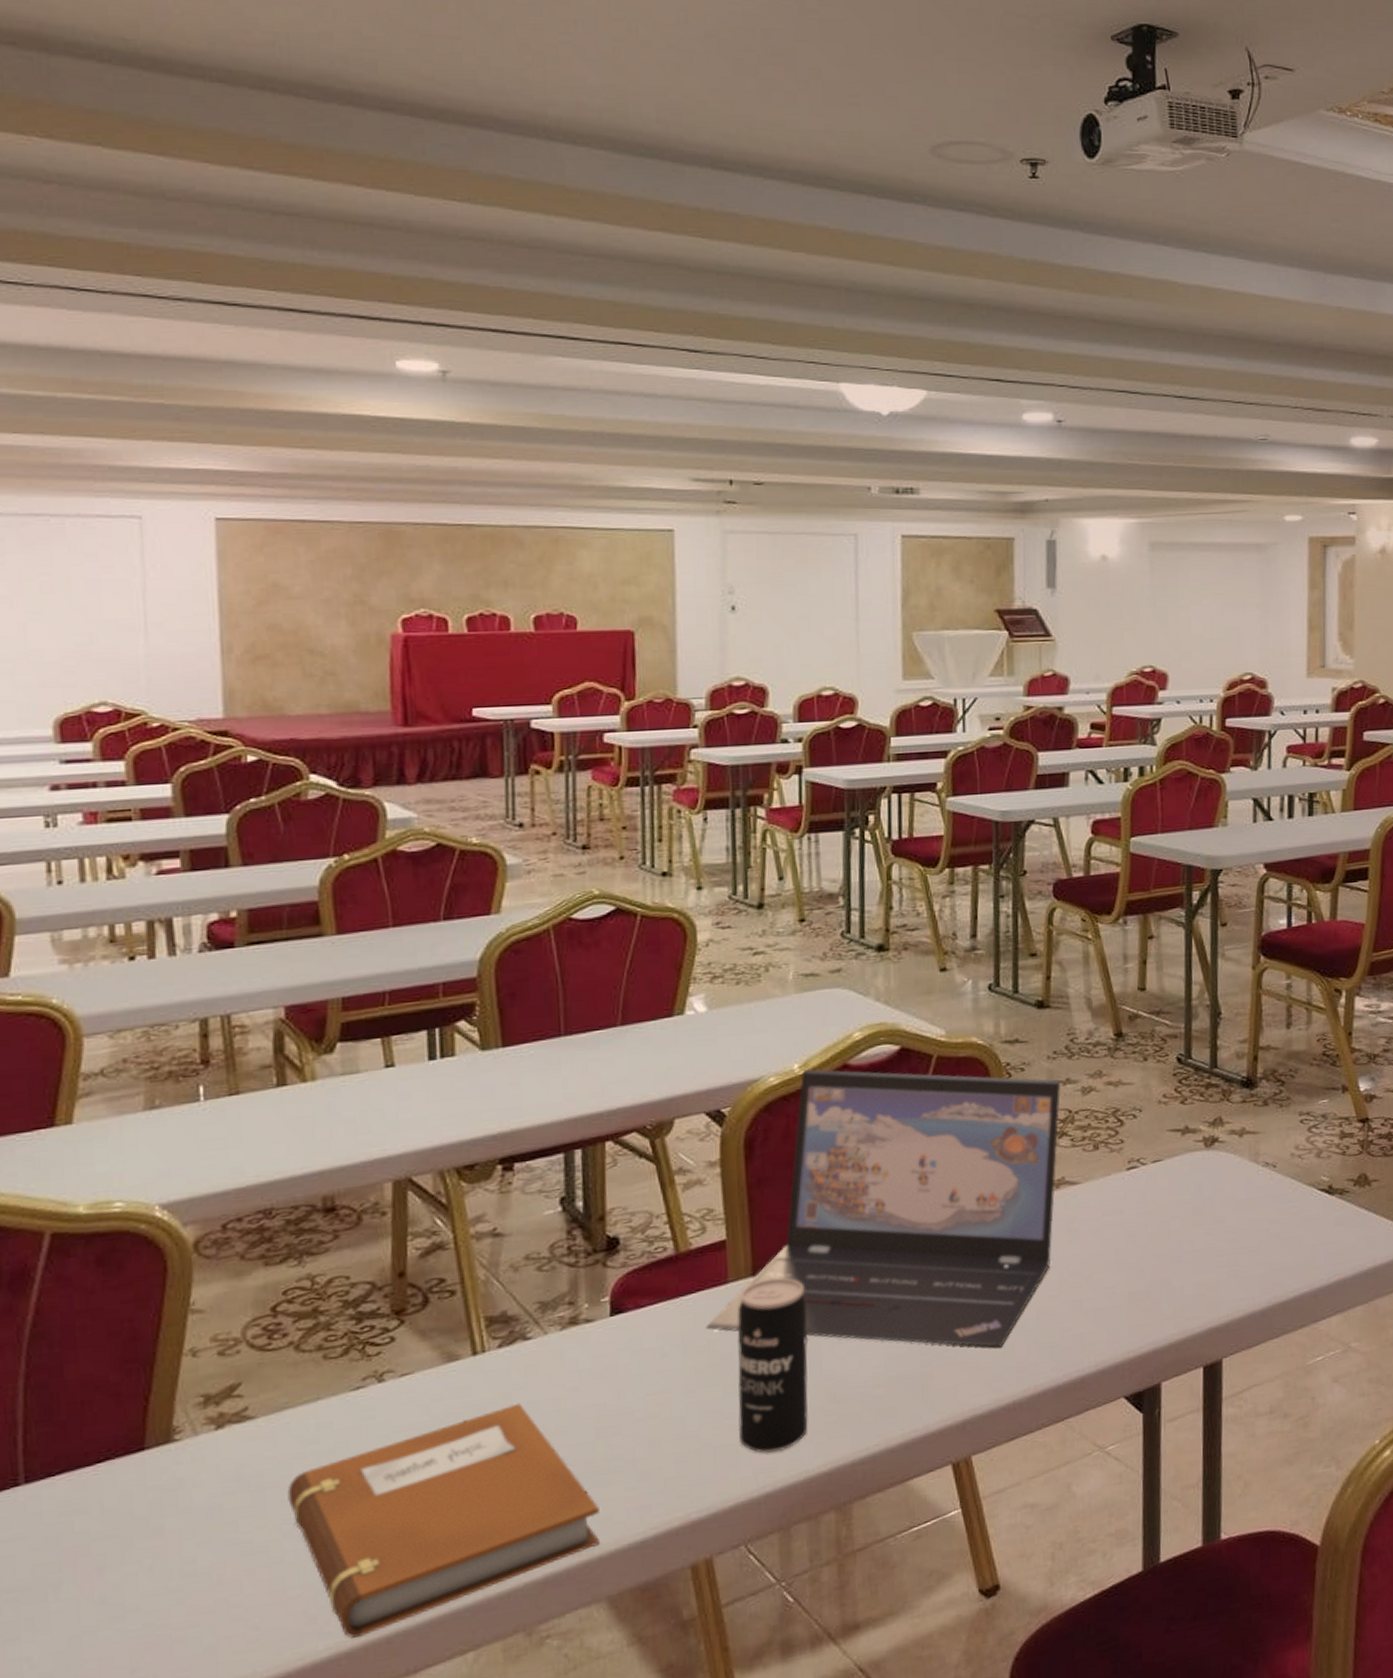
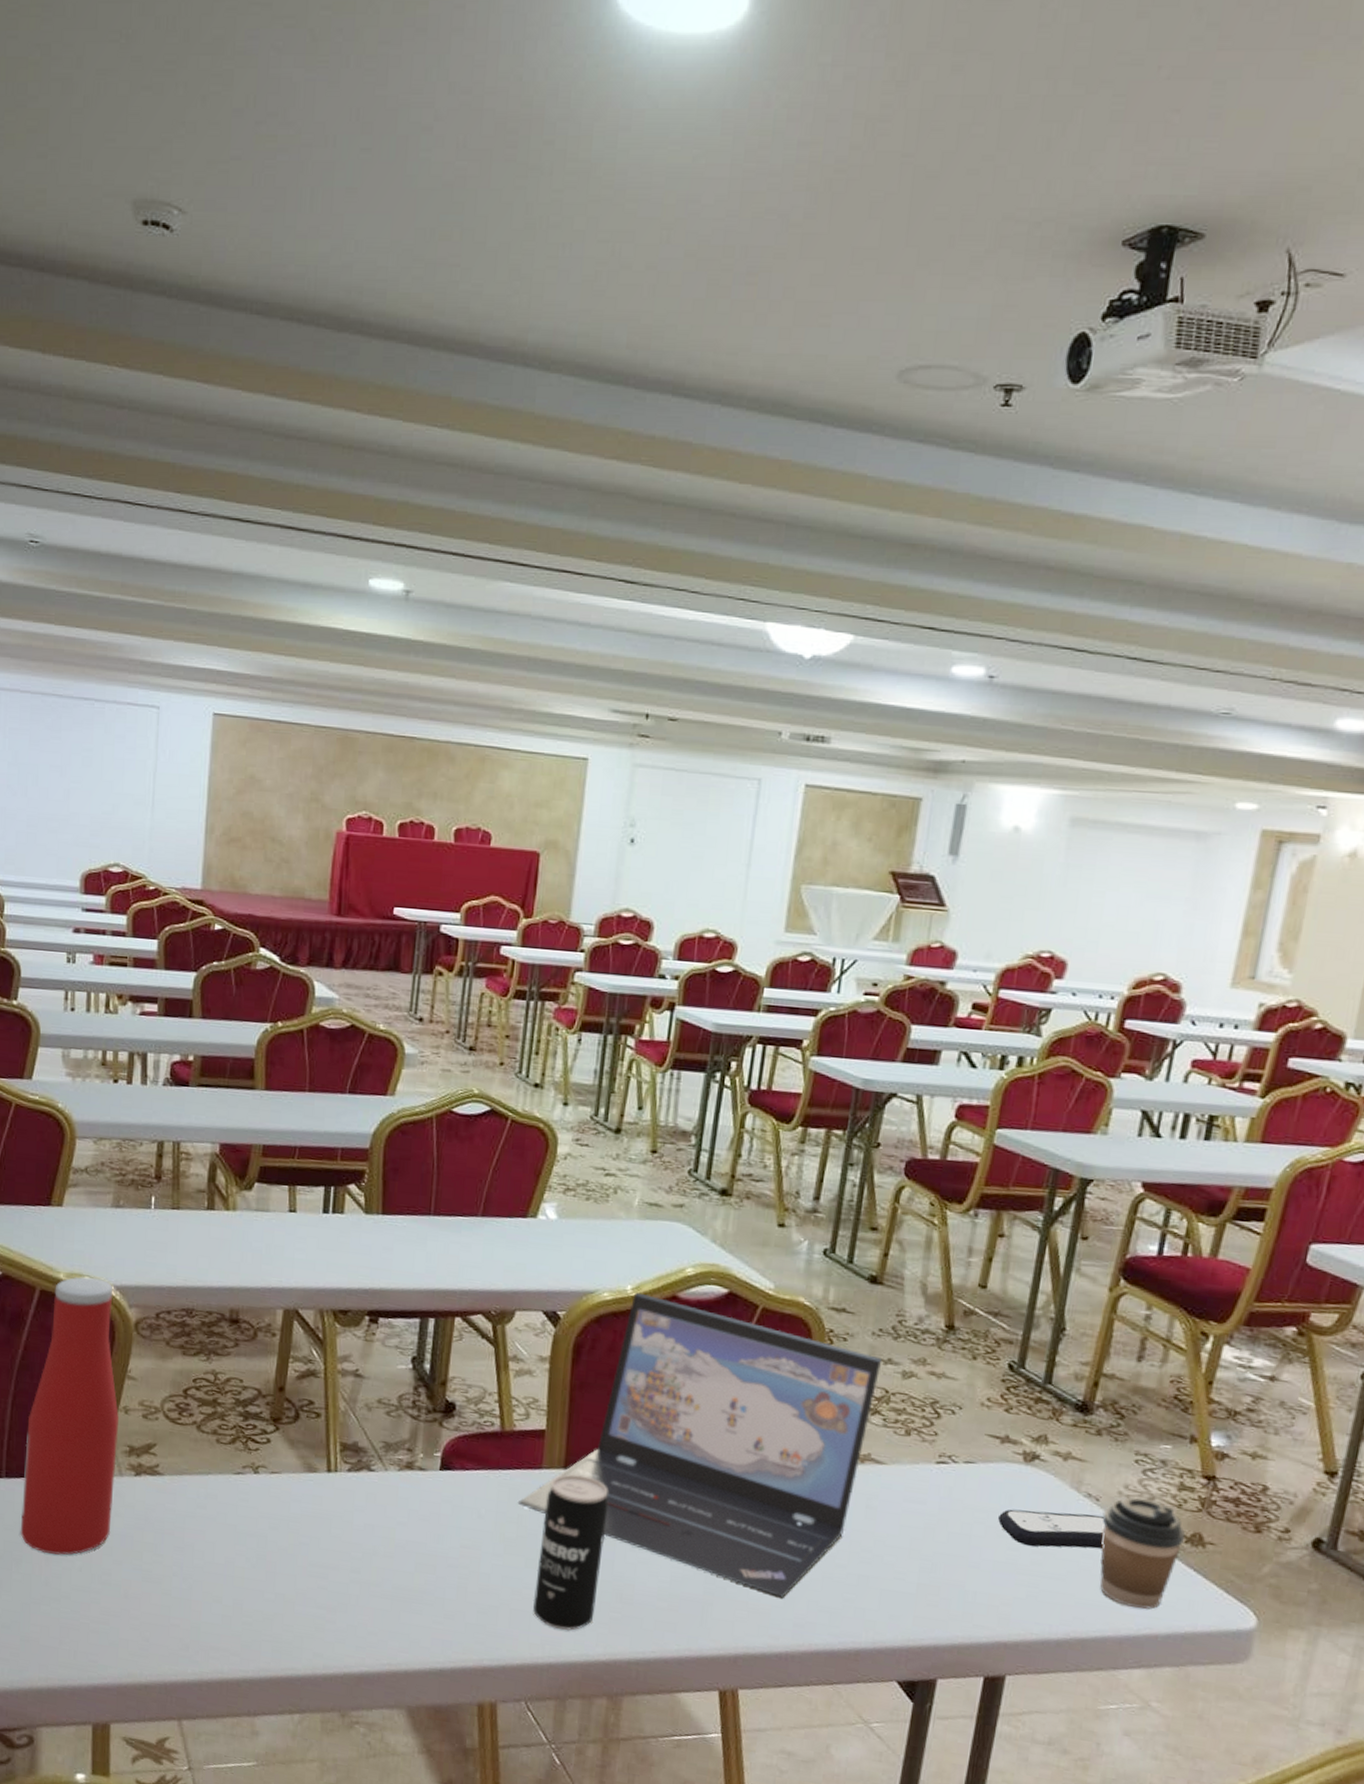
bottle: none [50,1199,190,1564] -> present [20,1276,120,1555]
notebook: present [287,1403,600,1638] -> none [179,1522,410,1673]
remote control: none [1190,1180,1286,1228] -> present [997,1509,1106,1549]
coffee cup: none [1281,1153,1353,1259] -> present [1100,1496,1186,1610]

